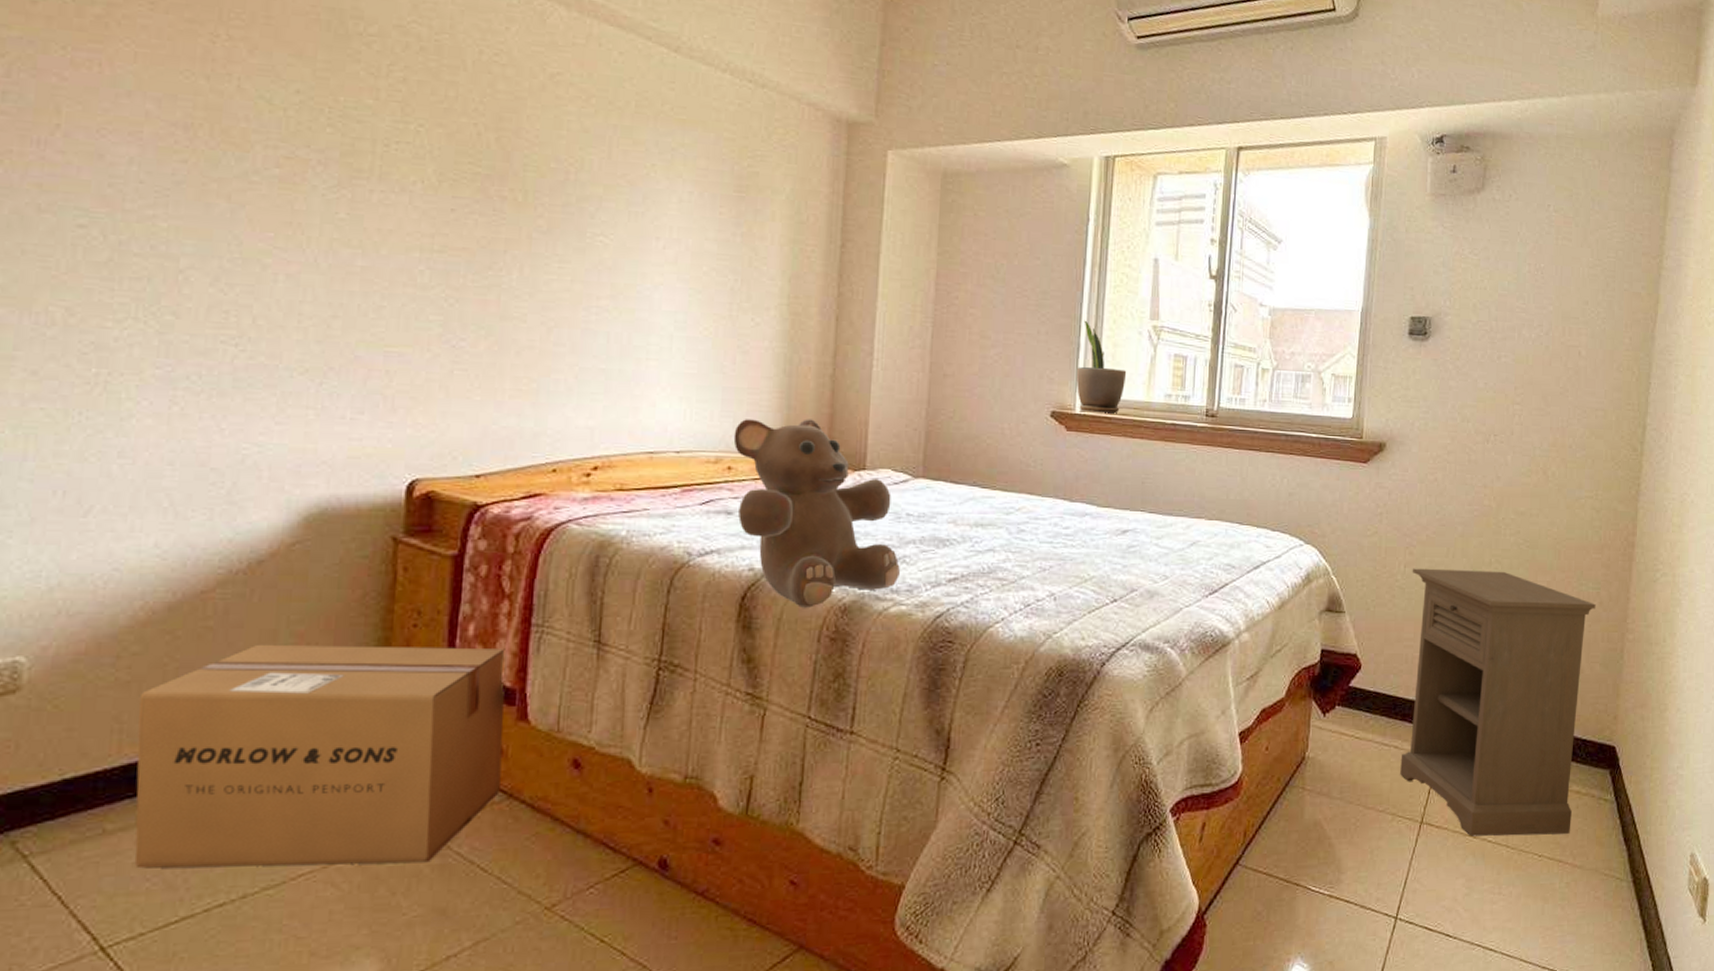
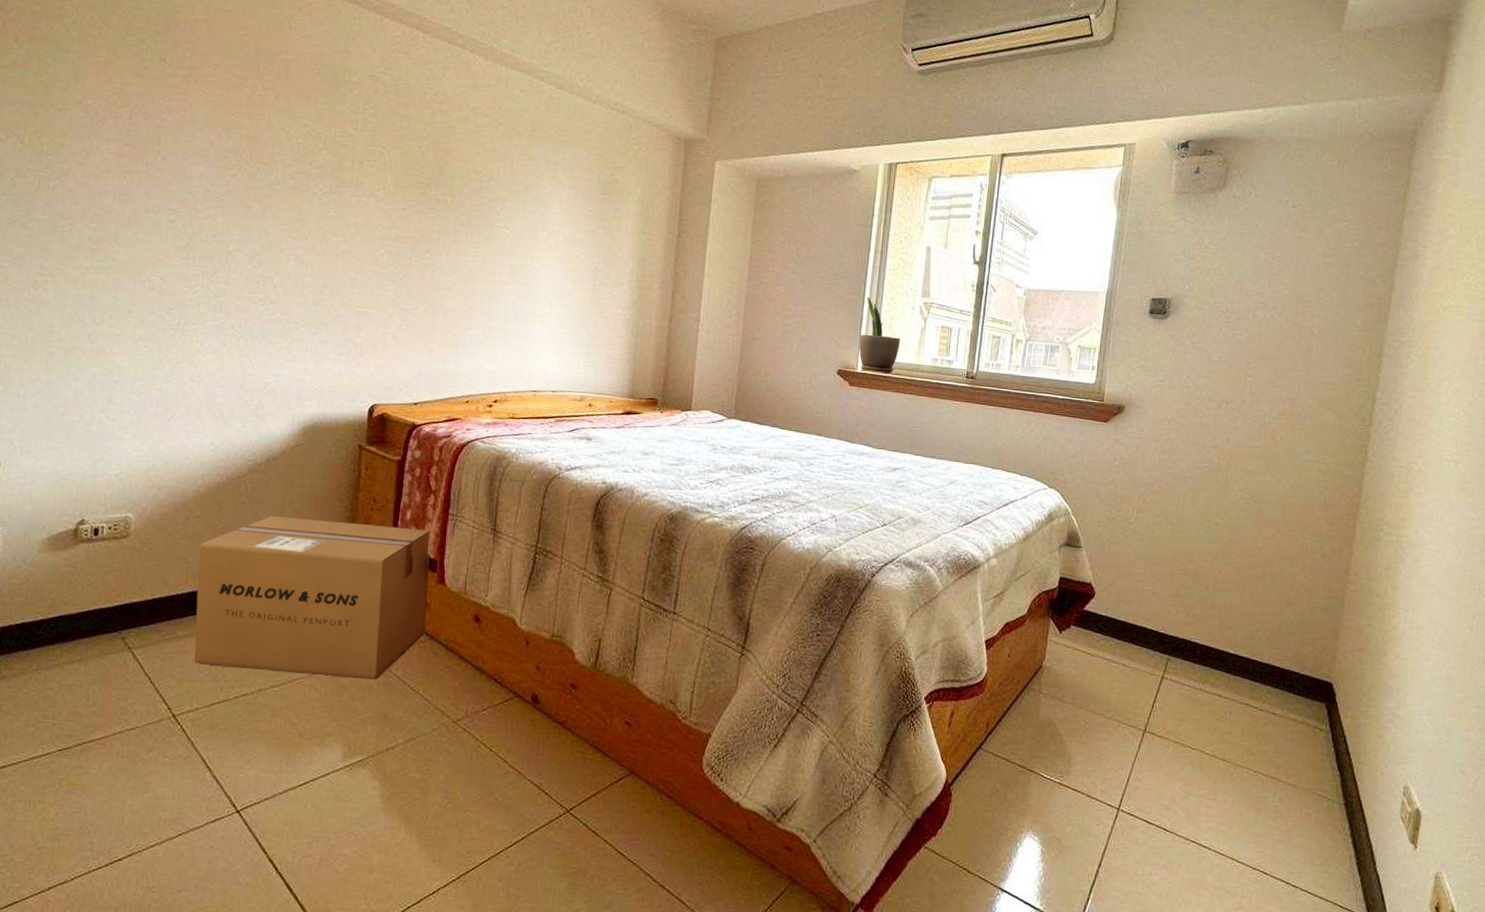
teddy bear: present [733,419,900,608] -> none [594,368,715,515]
nightstand: present [1400,568,1596,836] -> none [1127,514,1319,755]

